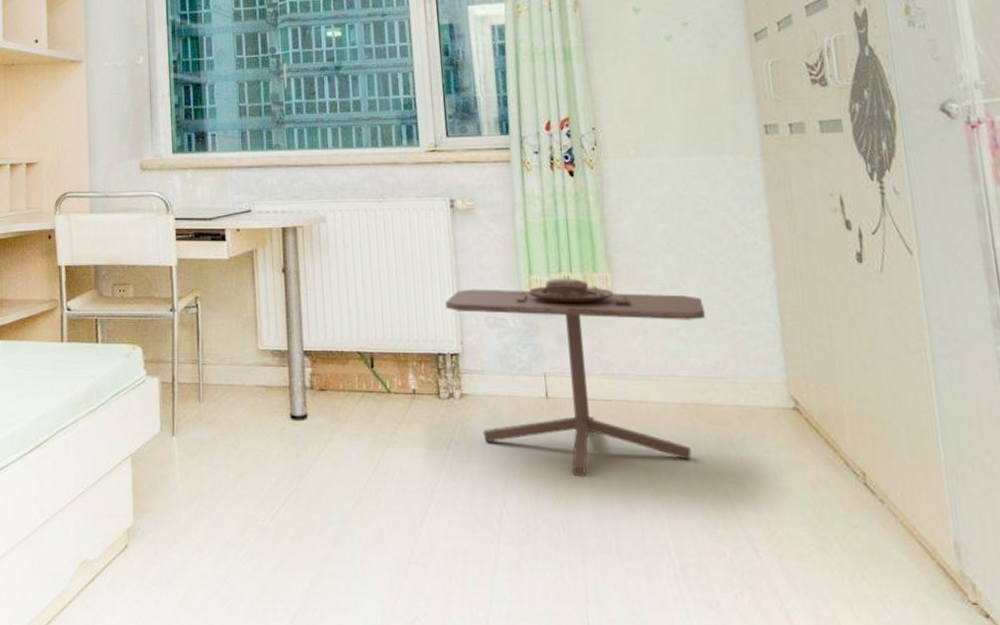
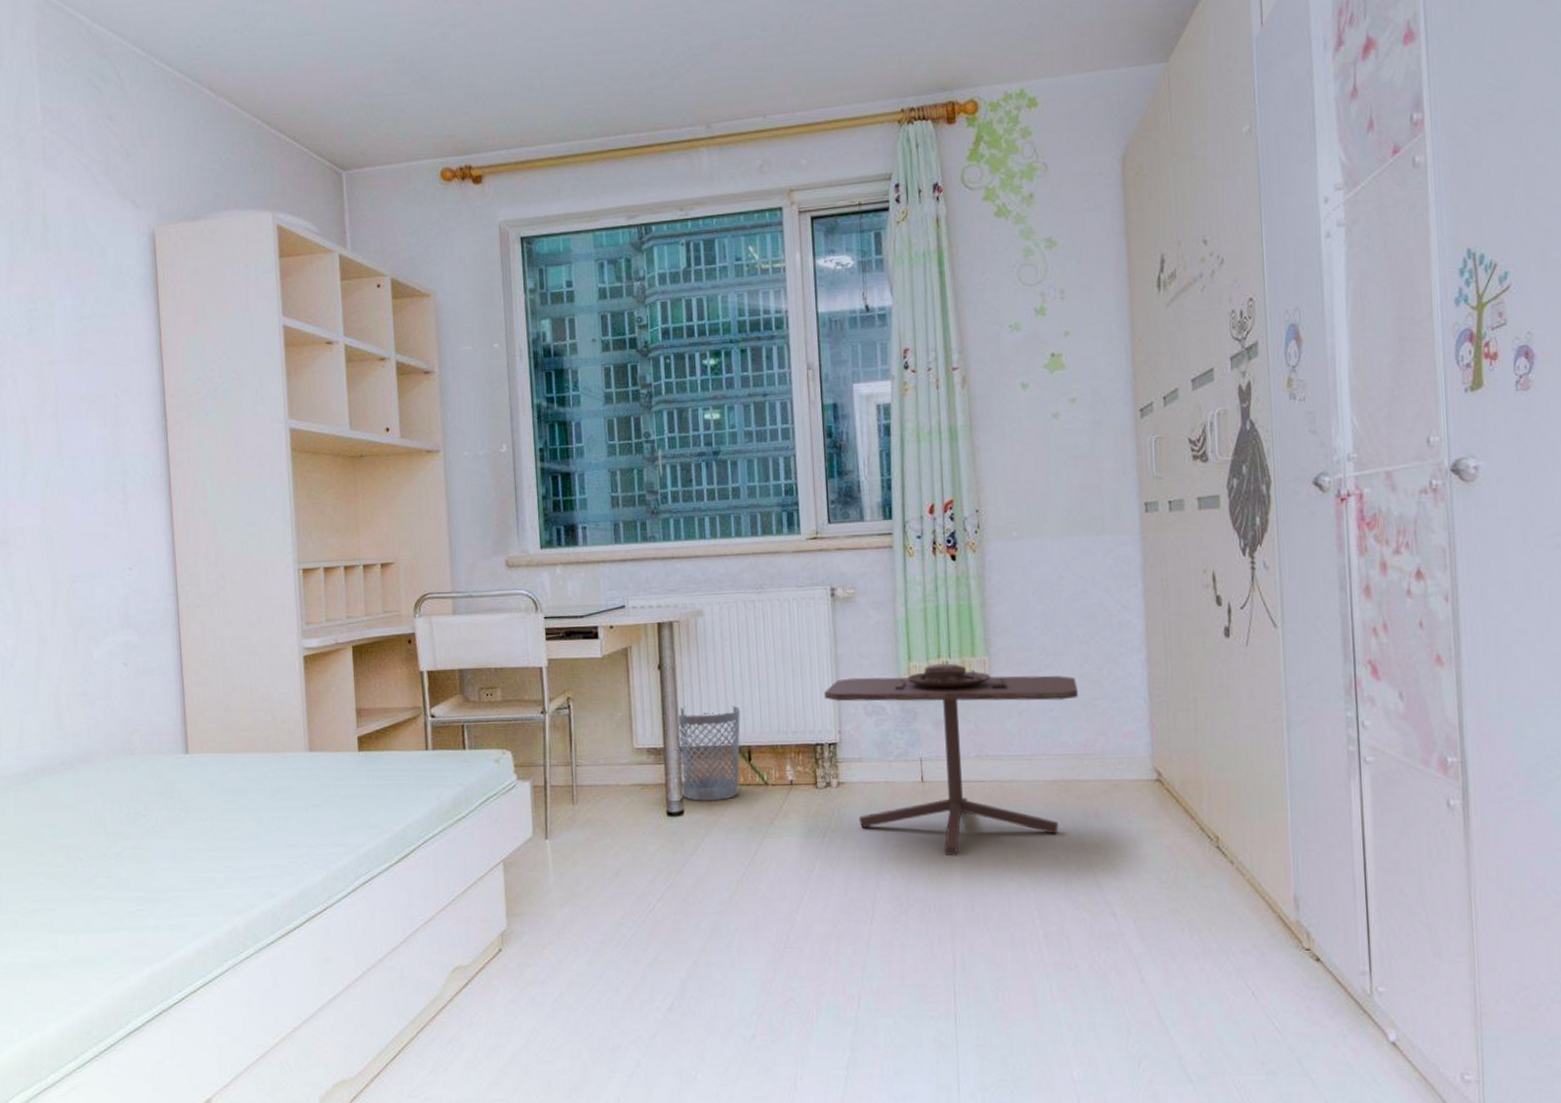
wastebasket: none [301,310,363,406] -> present [677,705,740,801]

